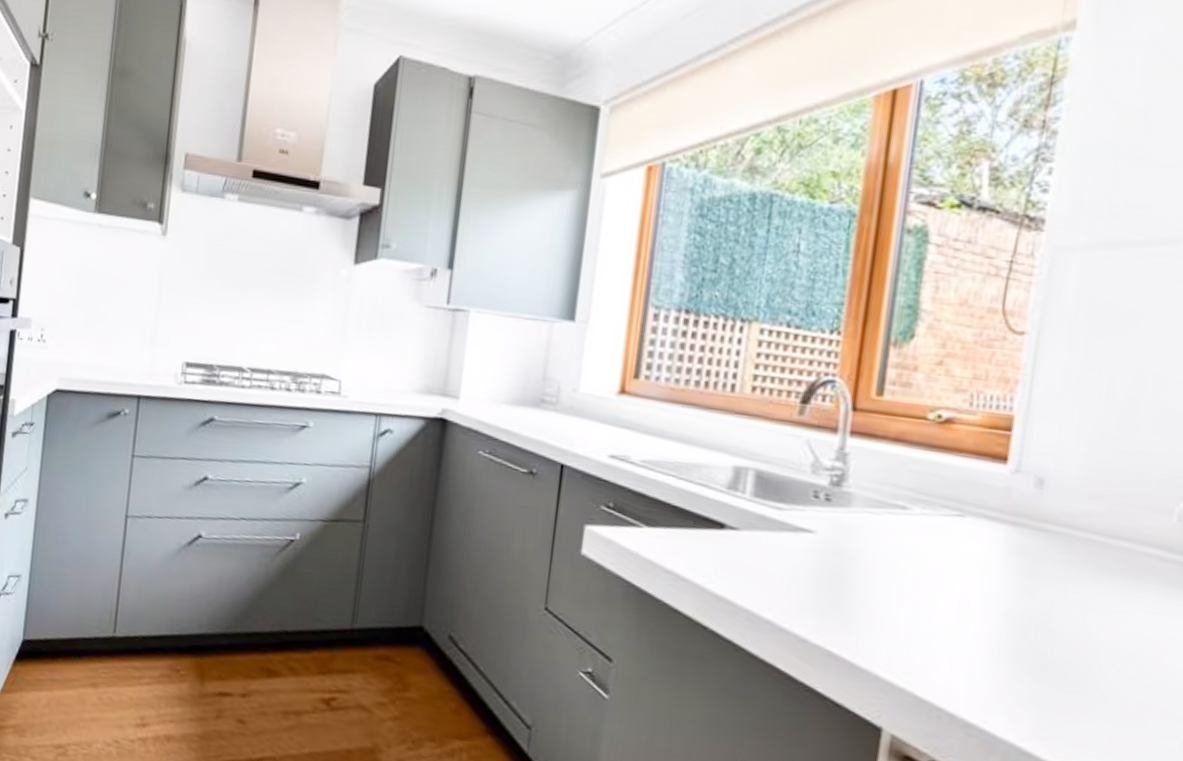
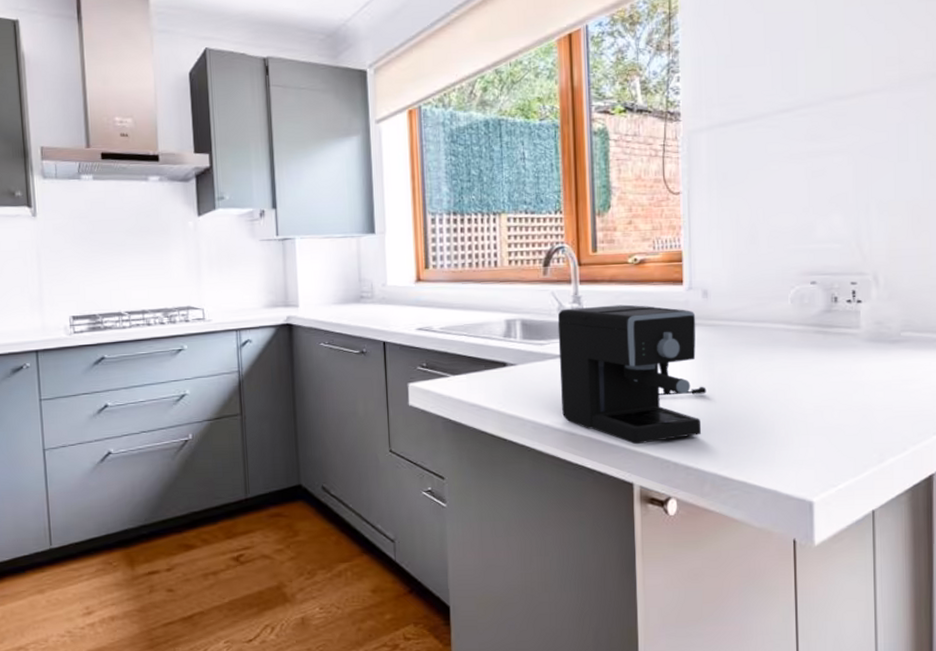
coffee maker: none [793,466,1020,683] -> present [557,304,707,445]

